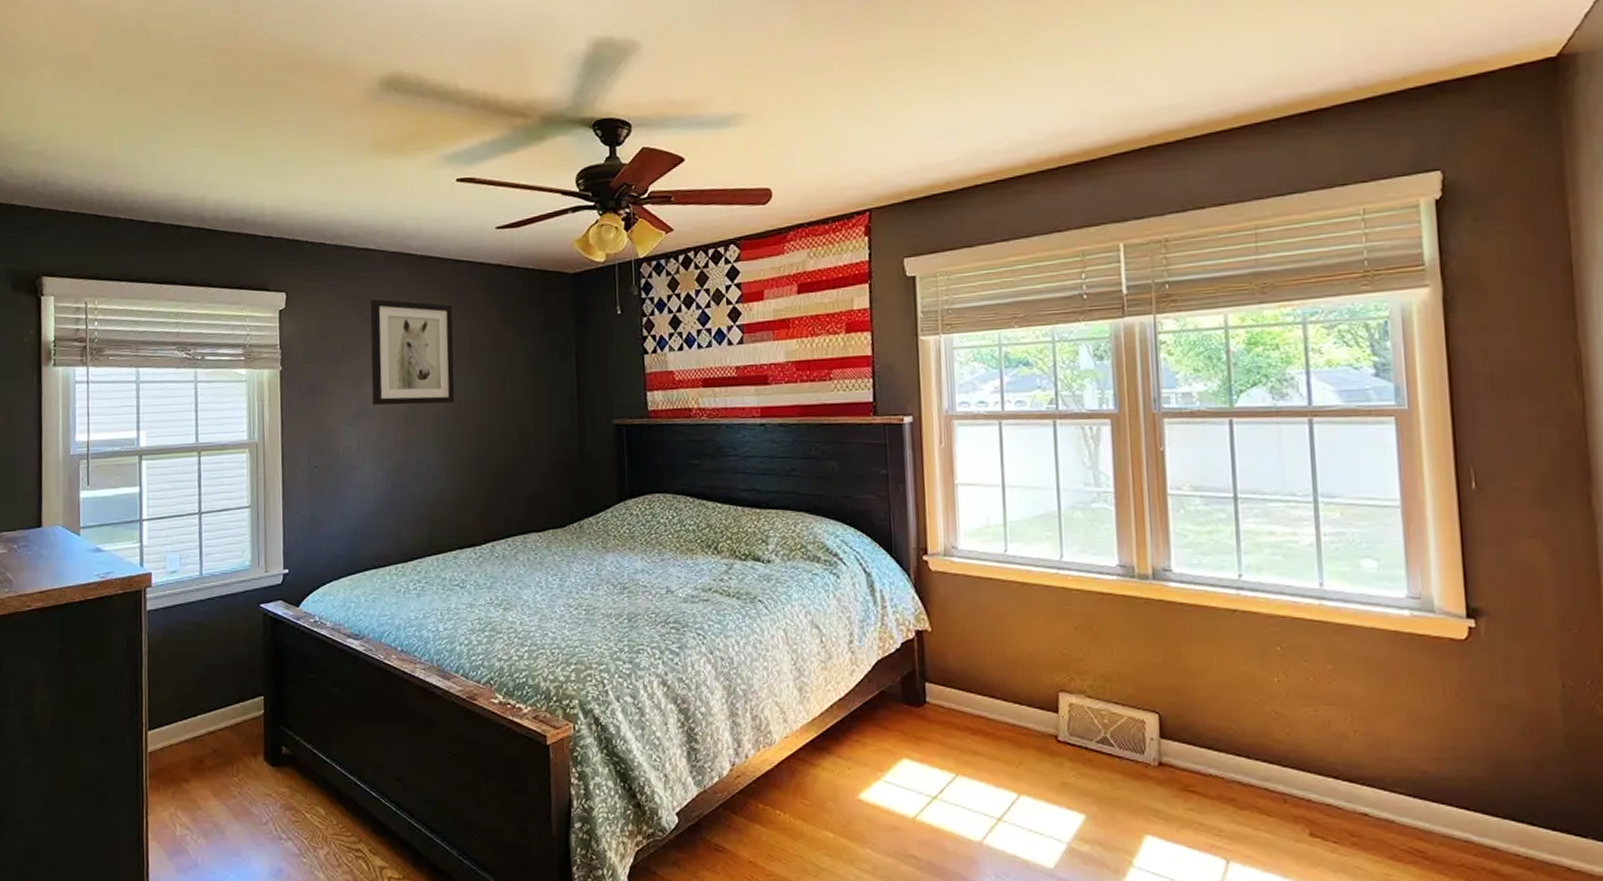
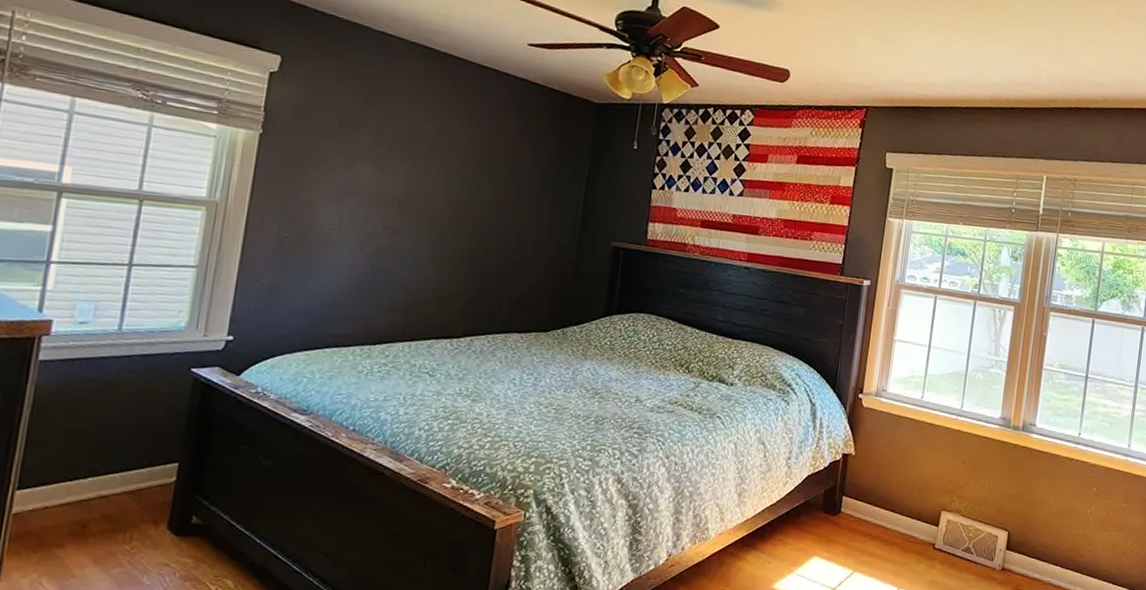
wall art: present [370,299,455,406] -> none [364,83,469,201]

